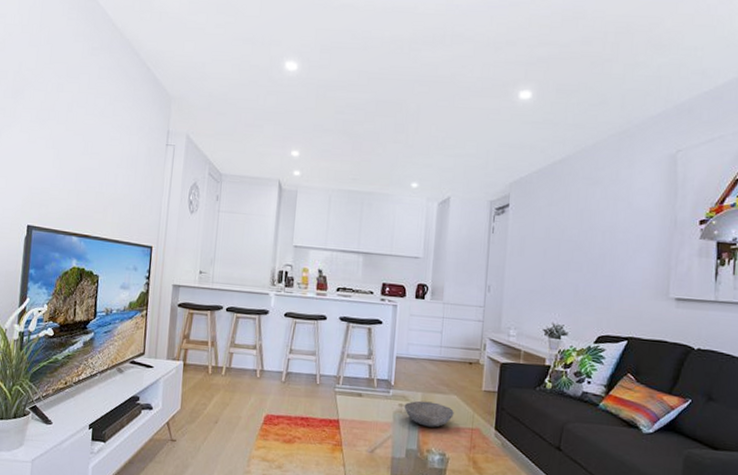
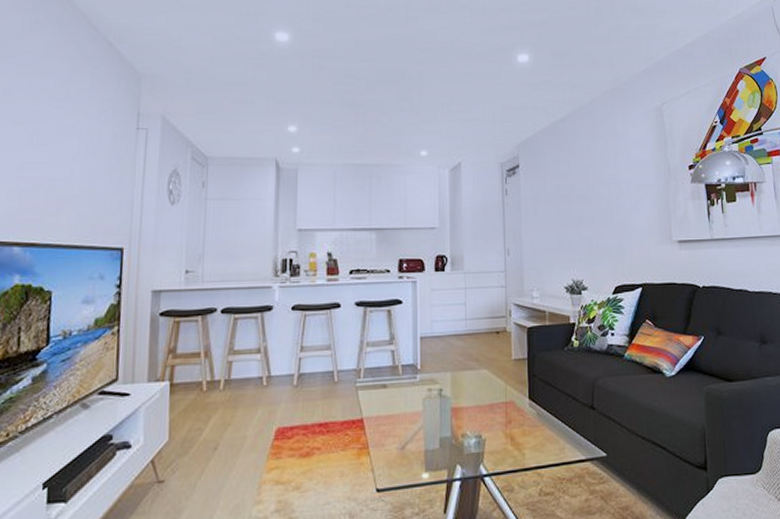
bowl: present [404,401,454,428] -> none [433,380,486,409]

